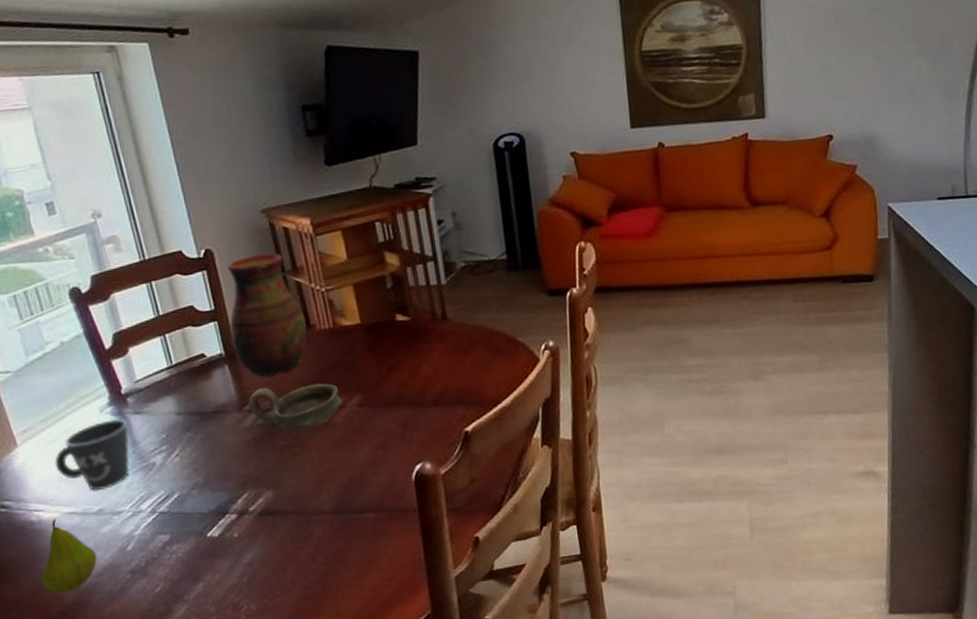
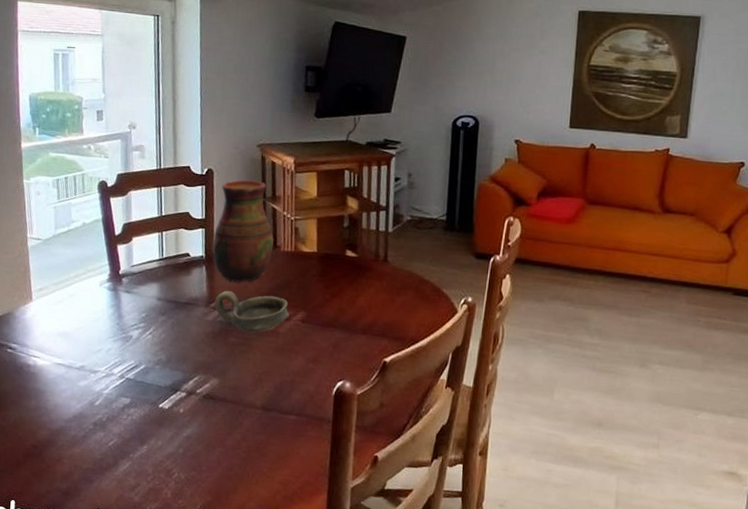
fruit: present [41,519,97,593] -> none [25,366,71,430]
mug: present [55,419,130,490] -> none [56,293,118,350]

